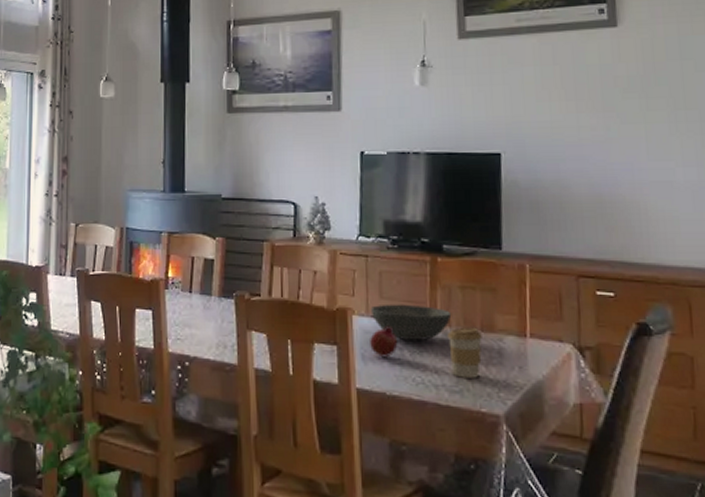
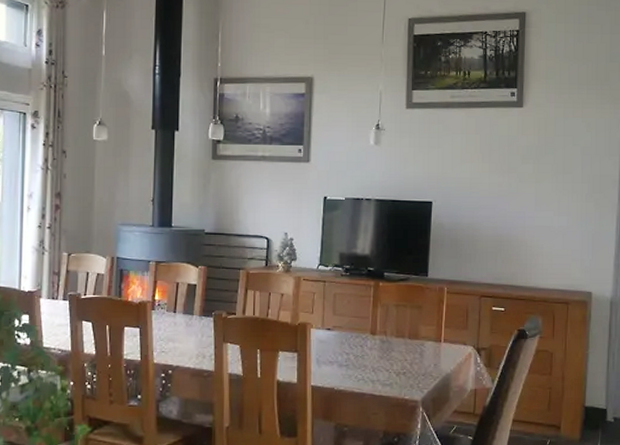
bowl: present [370,304,452,340] -> none [325,319,388,347]
fruit: present [370,325,398,358] -> none [324,336,346,361]
coffee cup: present [447,327,482,378] -> none [383,336,409,374]

